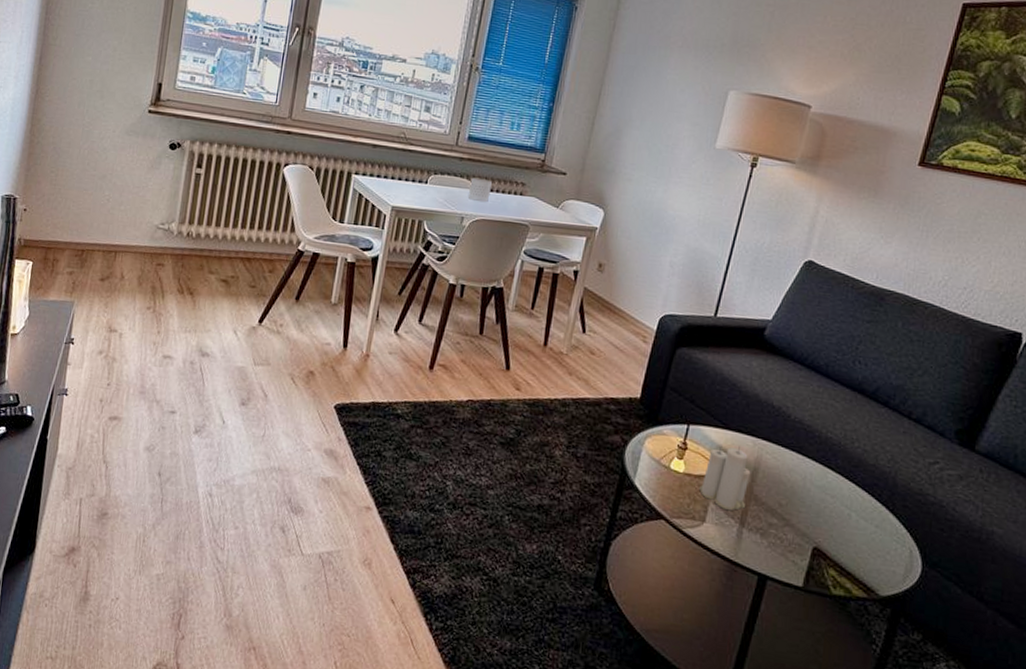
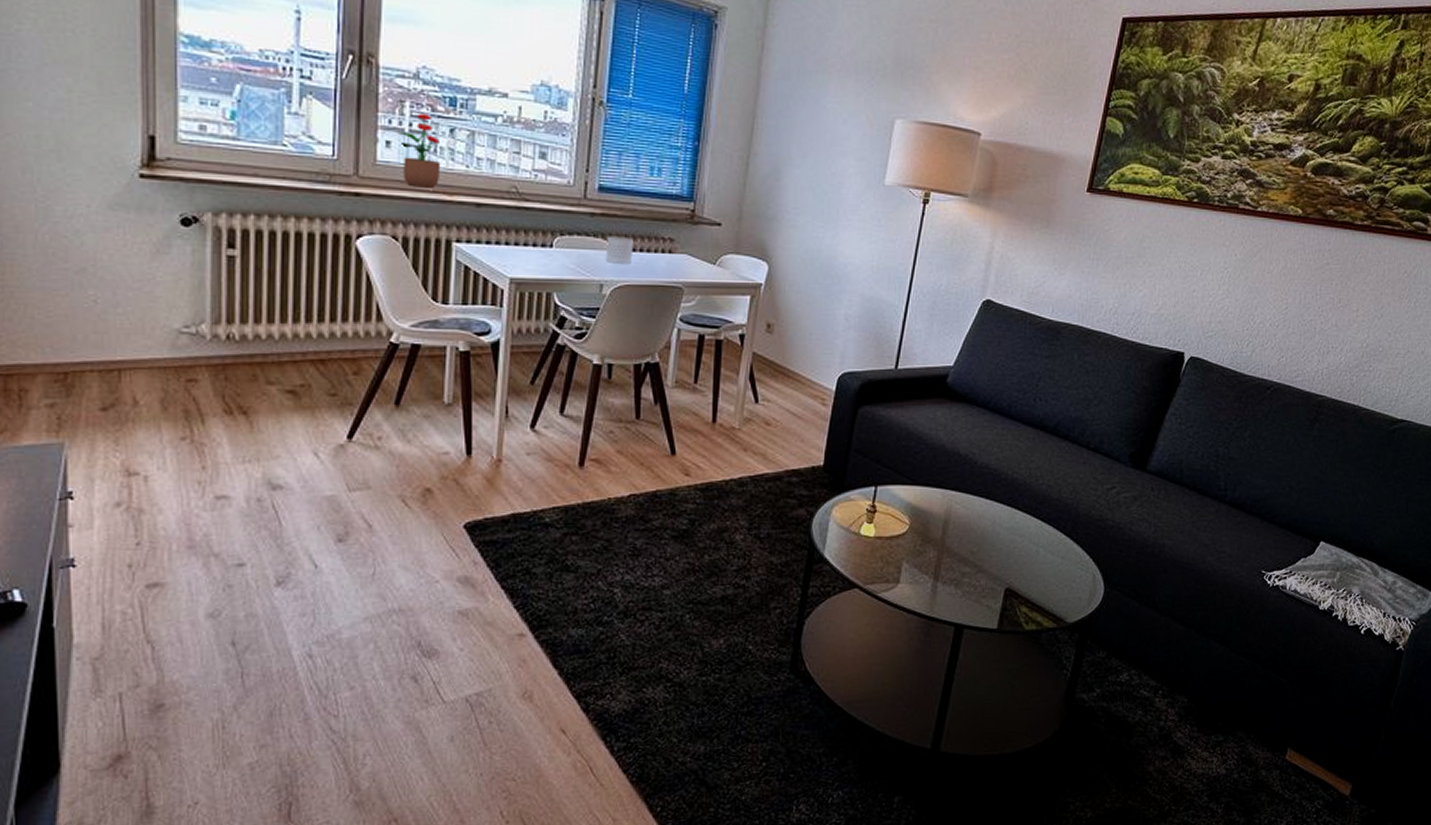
potted flower: none [322,73,353,132] -> present [396,113,441,190]
candle: present [699,446,751,510] -> none [892,500,942,566]

